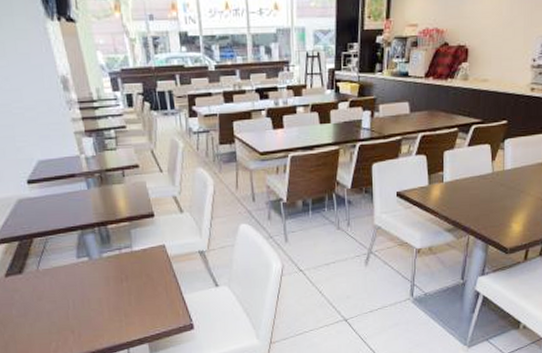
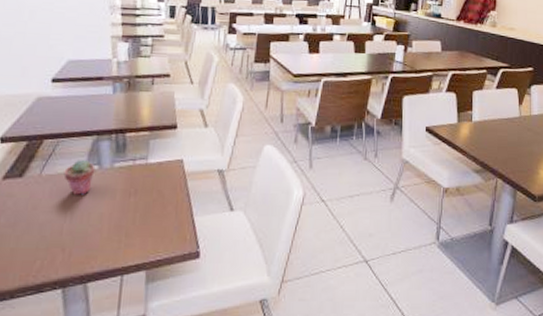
potted succulent: none [58,252,86,285] -> present [64,159,95,195]

